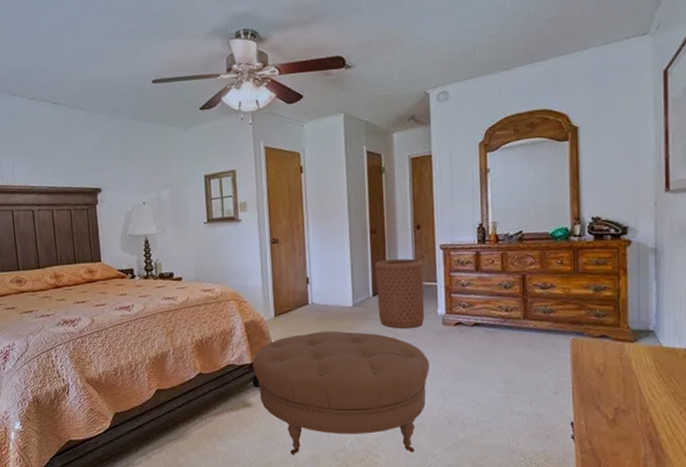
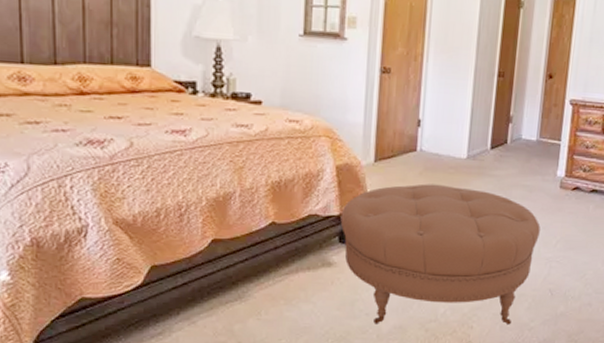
laundry basket: present [375,258,425,328] -> none [494,109,551,189]

